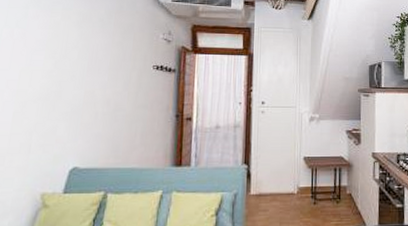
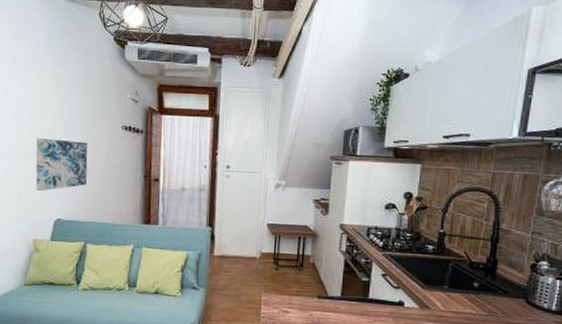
wall art: none [49,80,114,137] -> present [35,138,88,191]

